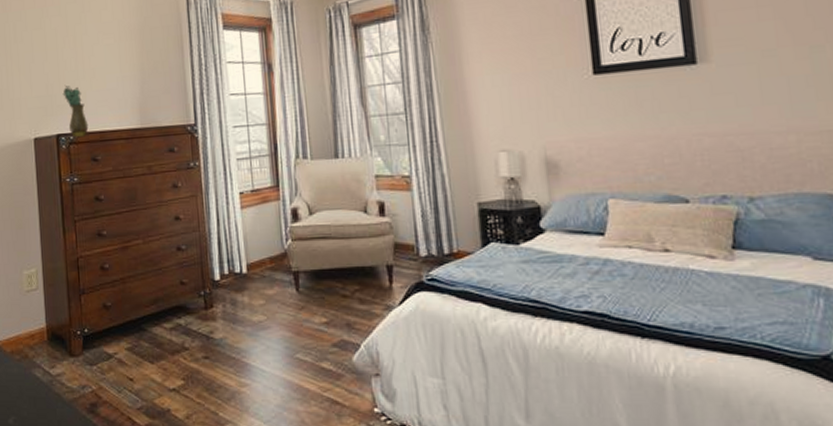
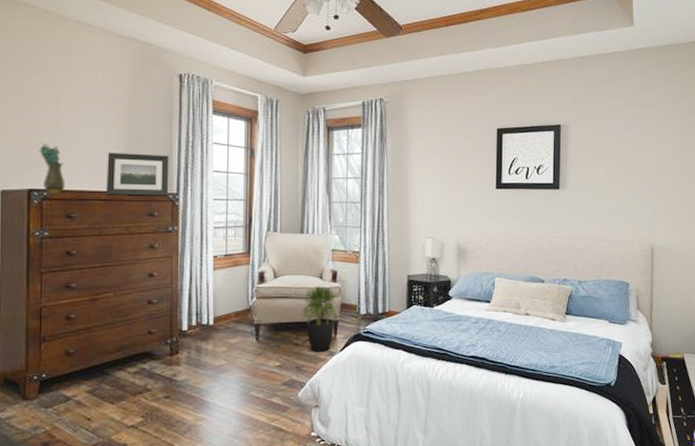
picture frame: none [124,82,187,134] -> present [106,152,169,197]
potted plant: none [346,221,390,306] -> present [301,285,337,352]

